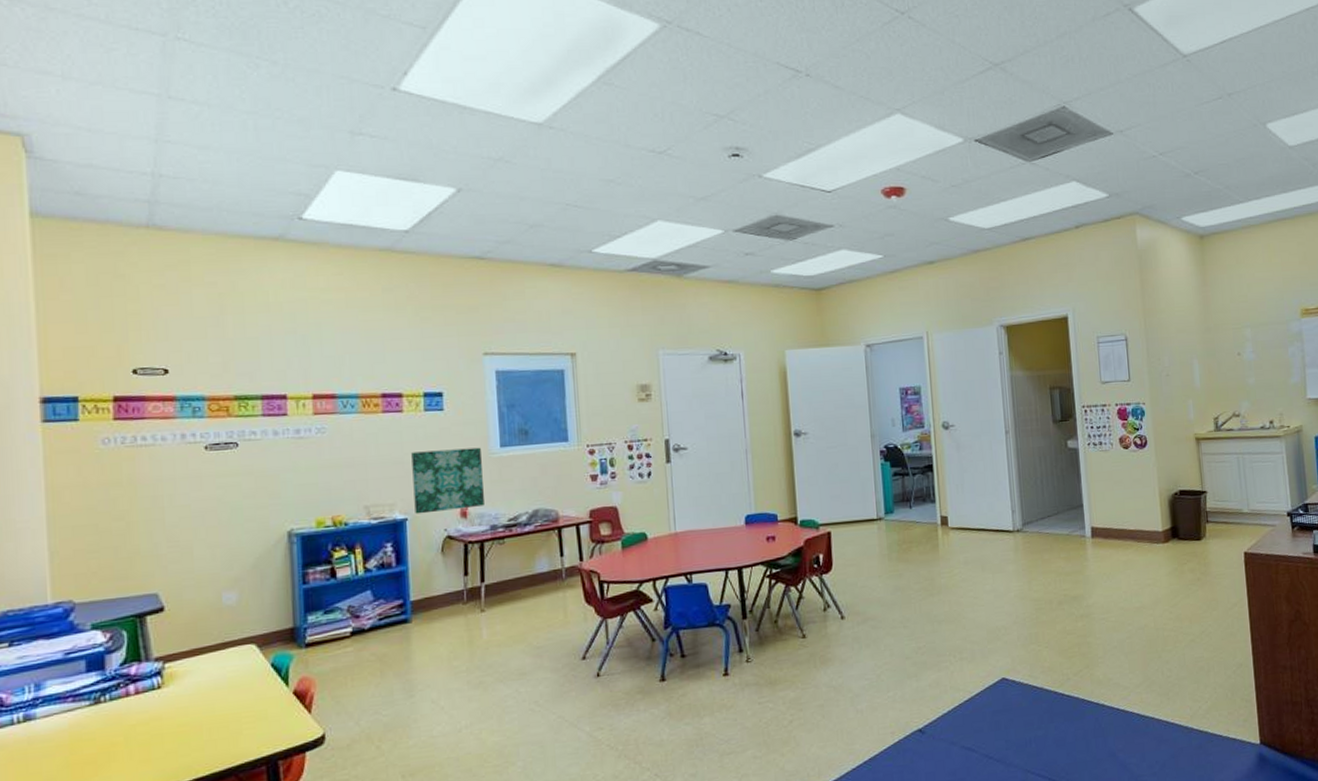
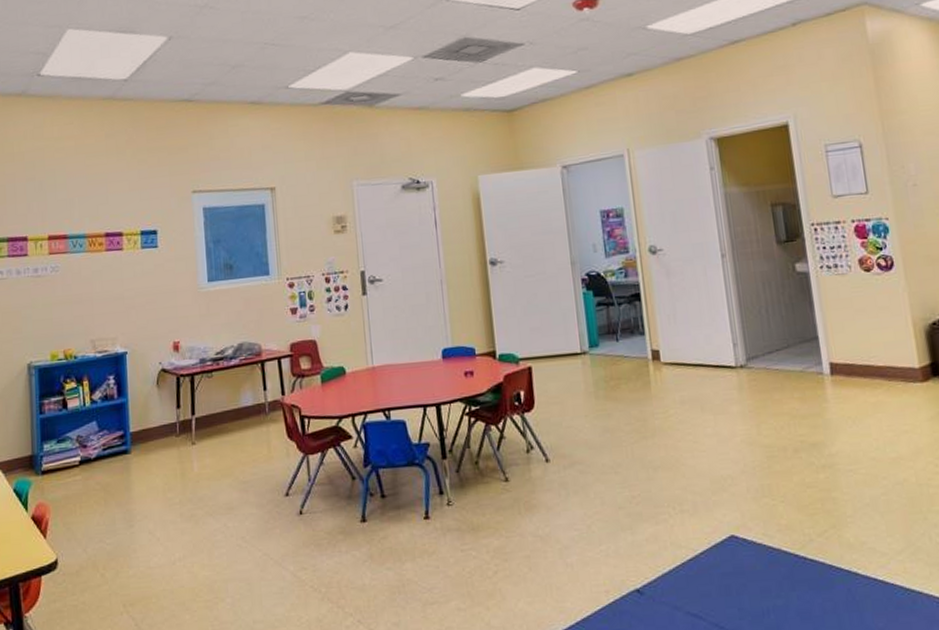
wall art: present [411,447,484,514] -> none [130,282,194,348]

